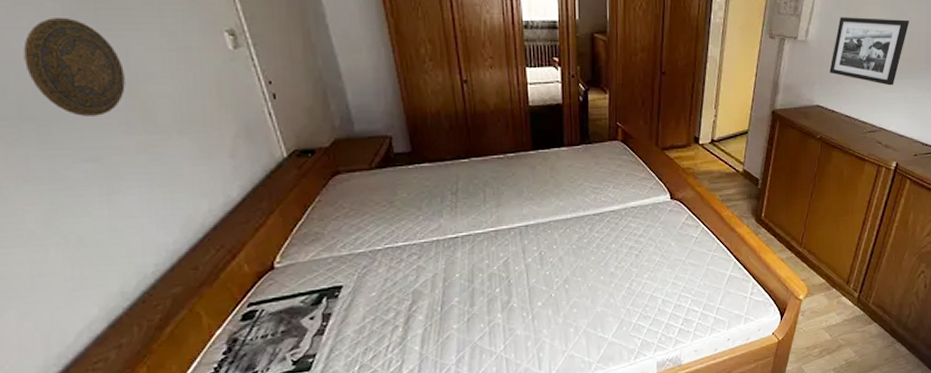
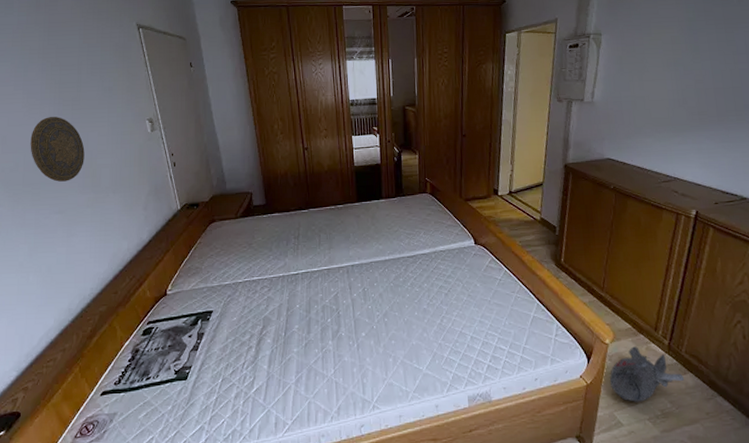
plush toy: none [801,300,870,355] -> present [610,346,685,402]
picture frame: present [829,17,910,86] -> none [617,77,695,138]

